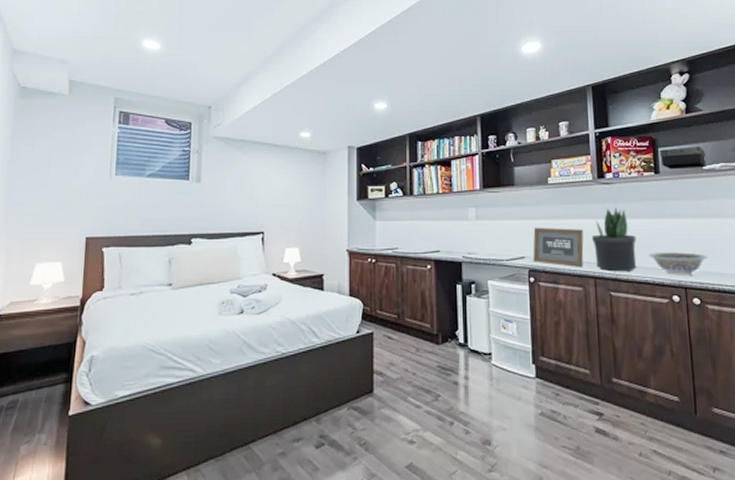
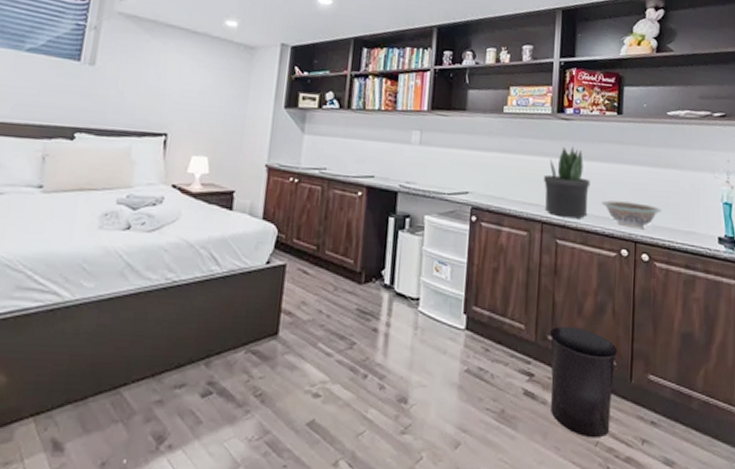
picture frame: present [533,227,584,268] -> none [477,159,535,211]
waste bin: none [613,369,681,468] -> present [549,326,617,438]
decorative box: present [660,146,707,170] -> none [625,88,672,114]

